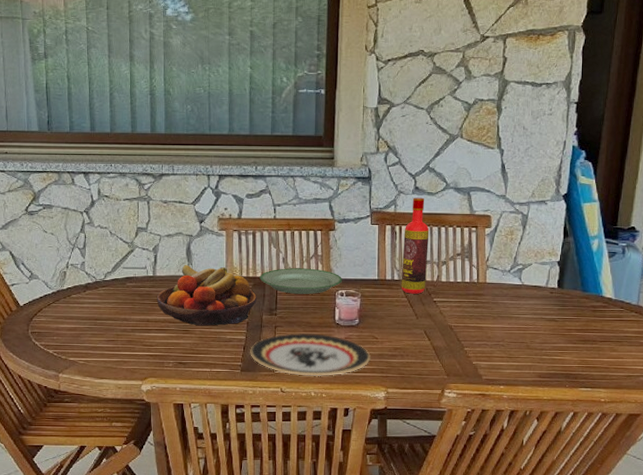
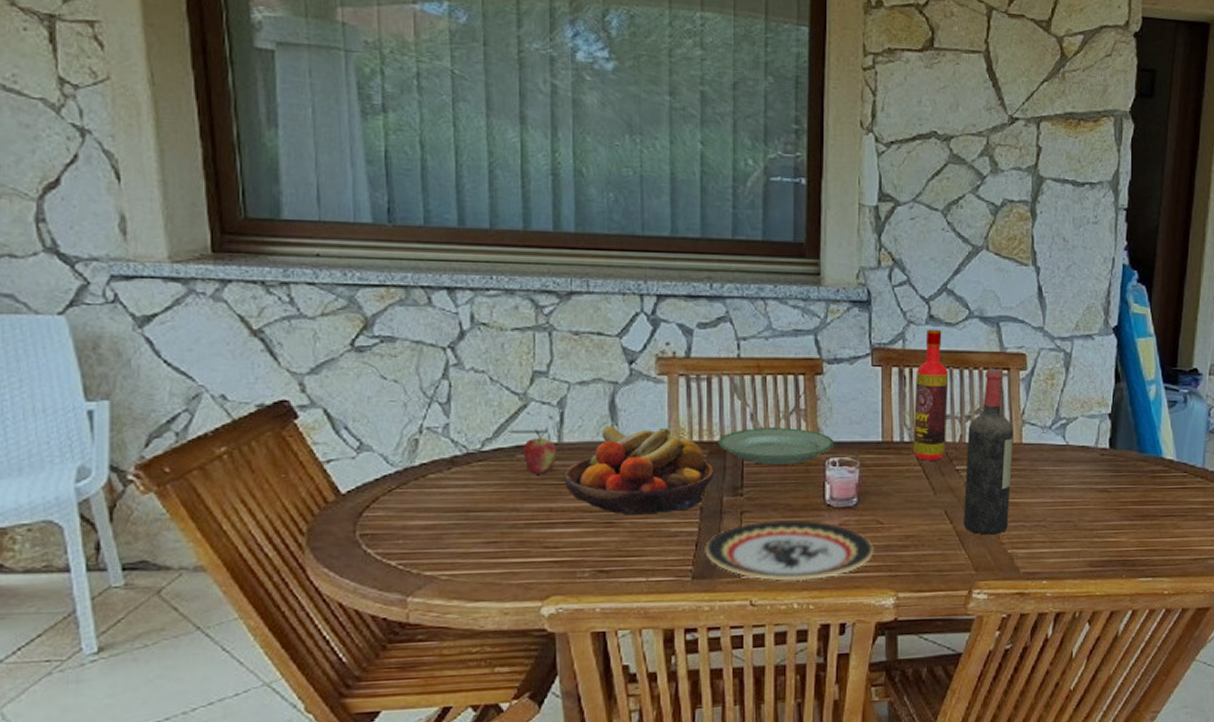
fruit: none [131,267,152,297] -> present [523,429,557,474]
wine bottle: none [438,226,479,350] -> present [963,368,1013,535]

